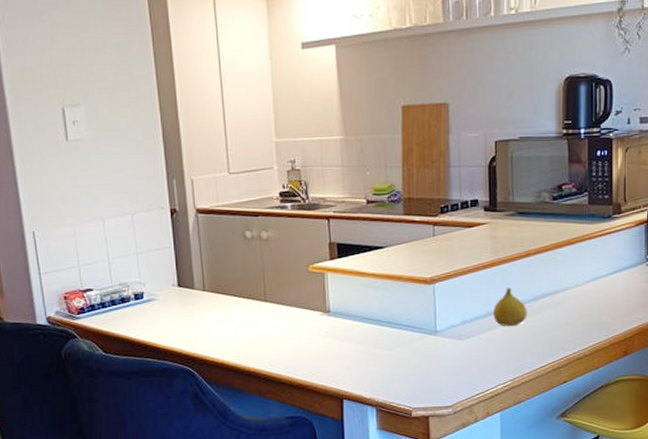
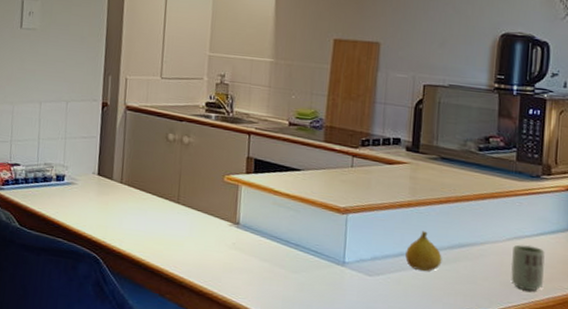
cup: none [590,285,621,327] -> present [510,244,545,291]

